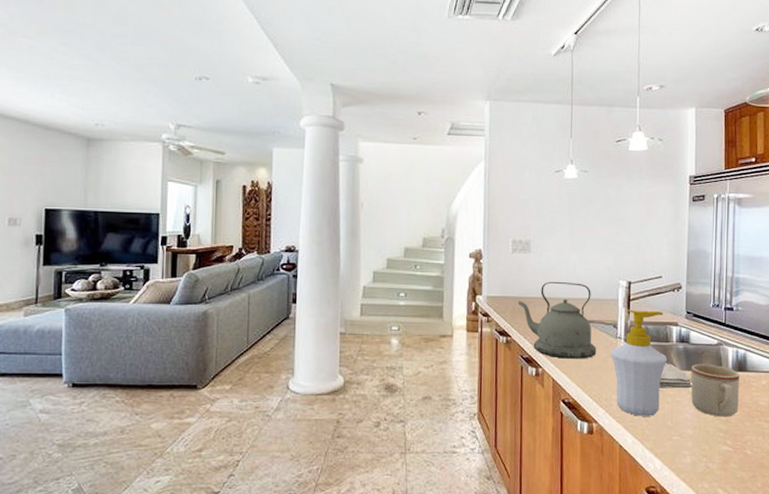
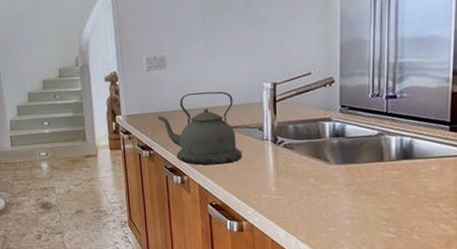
soap bottle: present [611,310,668,416] -> none [258,108,320,212]
washcloth: present [659,363,693,389] -> none [311,158,350,183]
mug: present [690,363,739,417] -> none [347,155,404,206]

